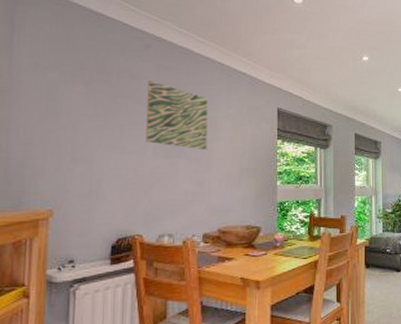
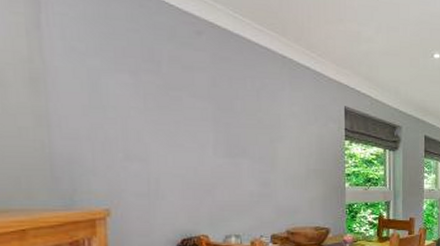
wall art: present [146,81,208,149] -> none [202,72,271,149]

